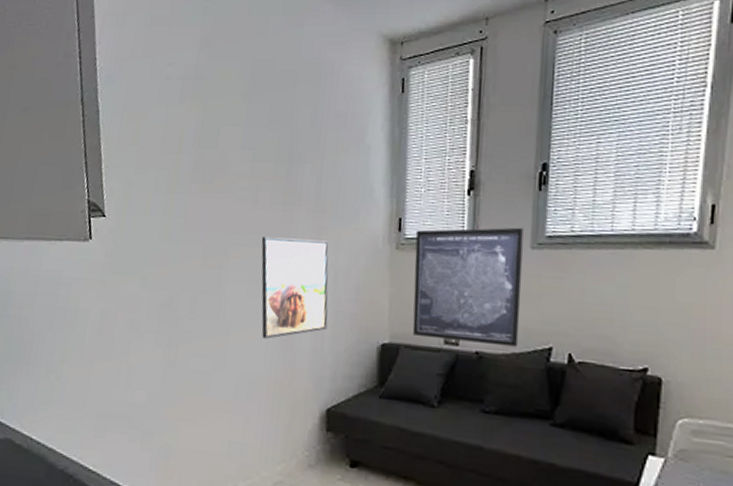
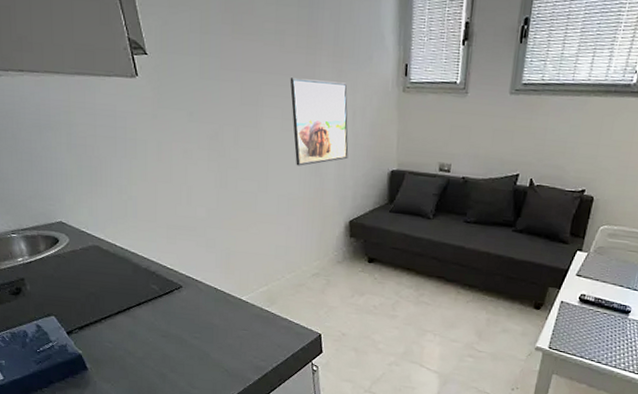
wall art: present [412,227,525,347] -> none [415,75,506,174]

